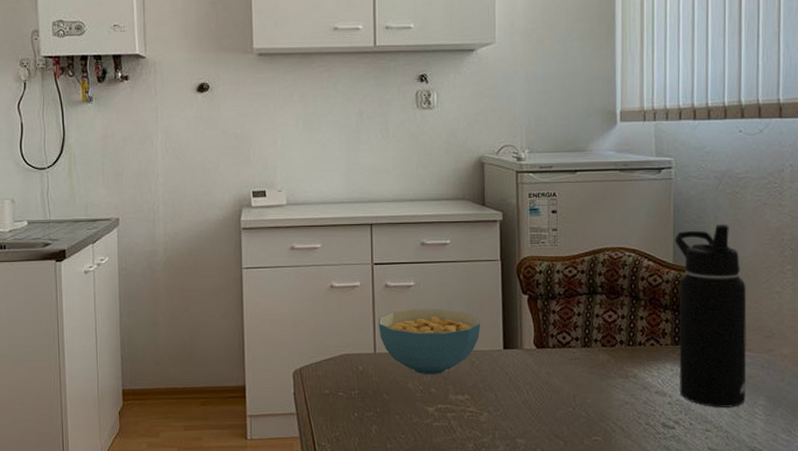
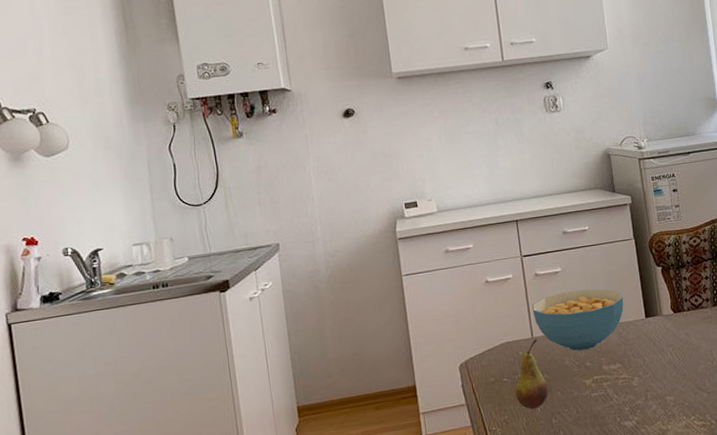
fruit: none [350,355,387,430] -> present [515,339,549,410]

